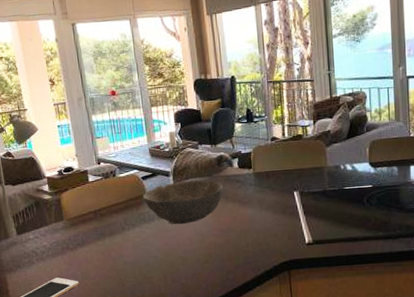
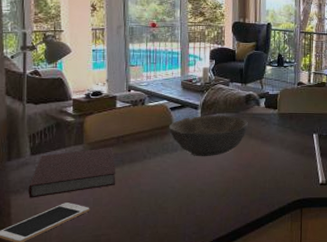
notebook: none [20,222,100,276] -> present [28,148,116,198]

